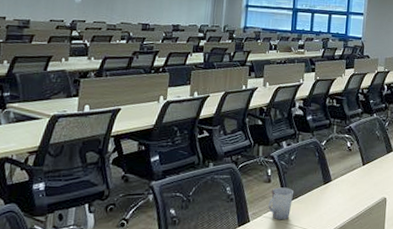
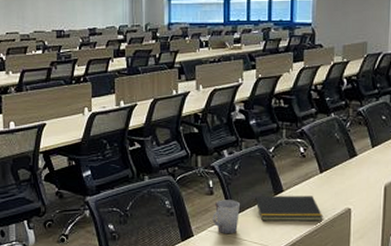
notepad: none [305,184,364,209] -> present [254,195,323,221]

